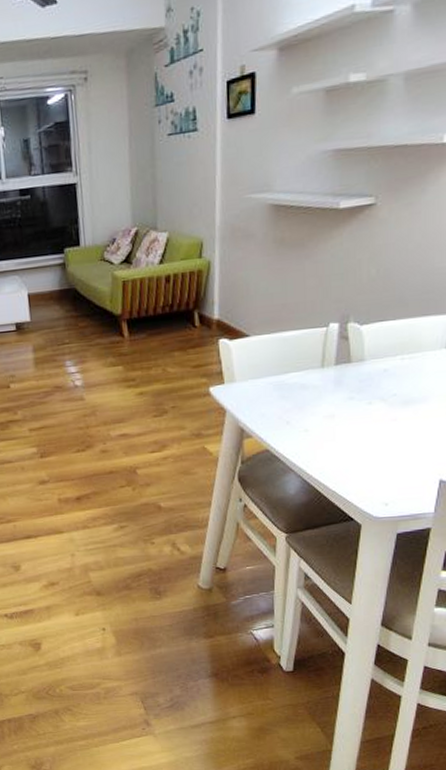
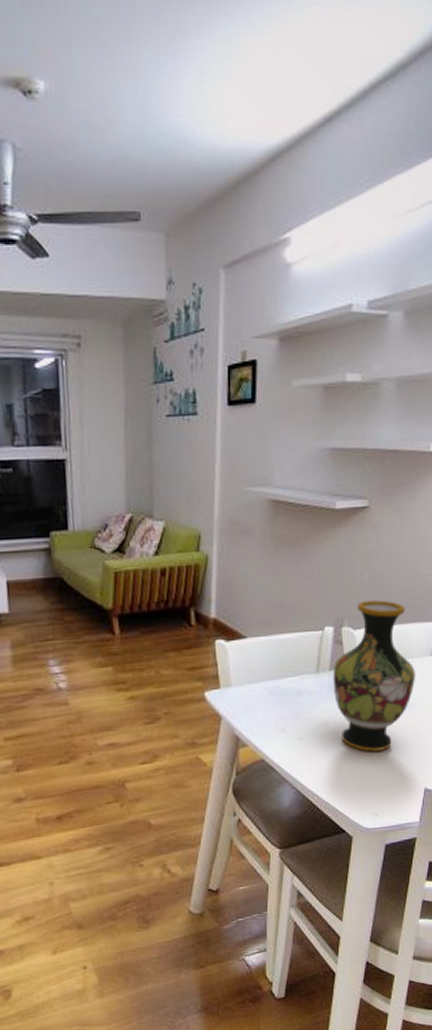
vase: none [338,295,428,444] -> present [332,600,415,752]

